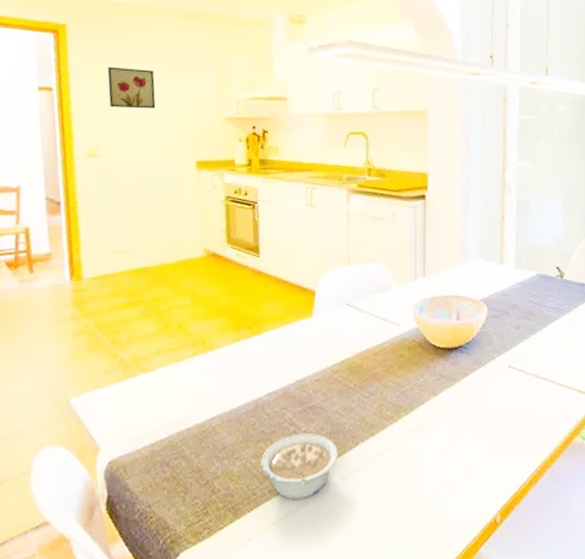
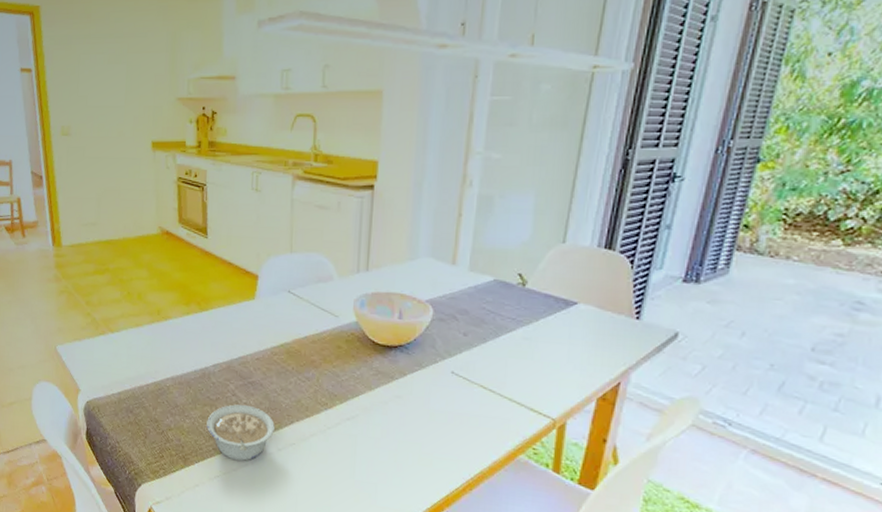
wall art: present [107,67,156,109] -> none [75,47,116,89]

